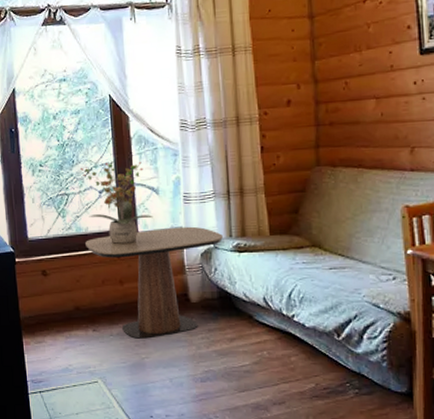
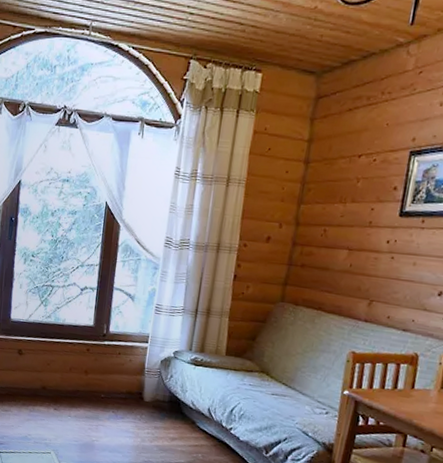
potted plant: present [81,161,153,244] -> none [68,264,125,340]
side table: present [85,226,223,339] -> none [60,329,184,425]

